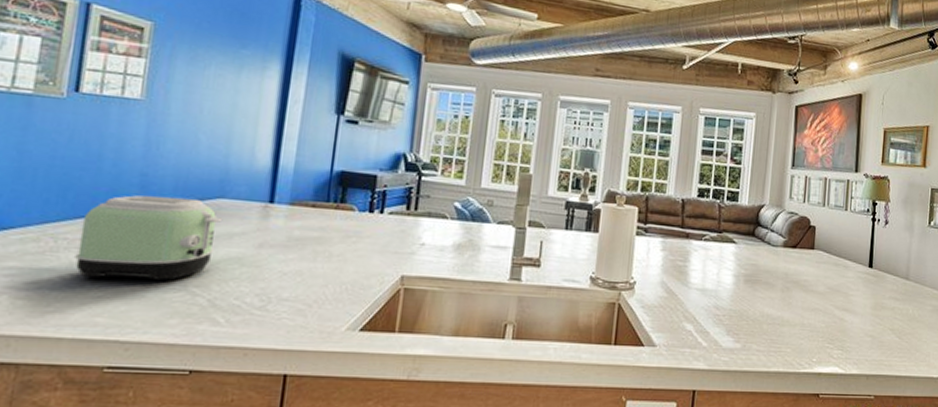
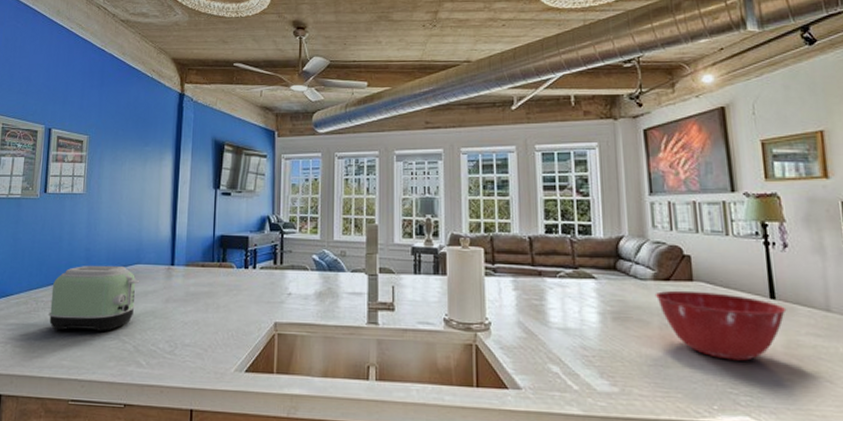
mixing bowl: none [782,257,879,320] -> present [655,290,787,361]

